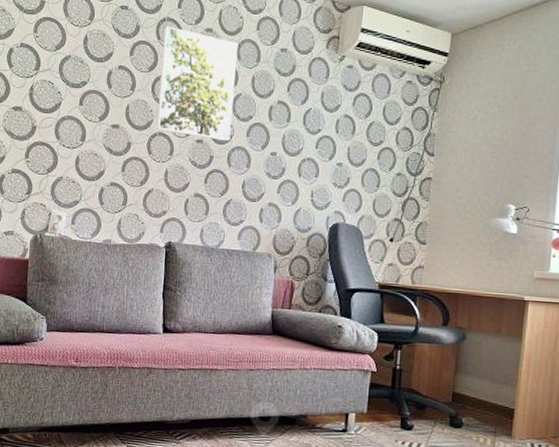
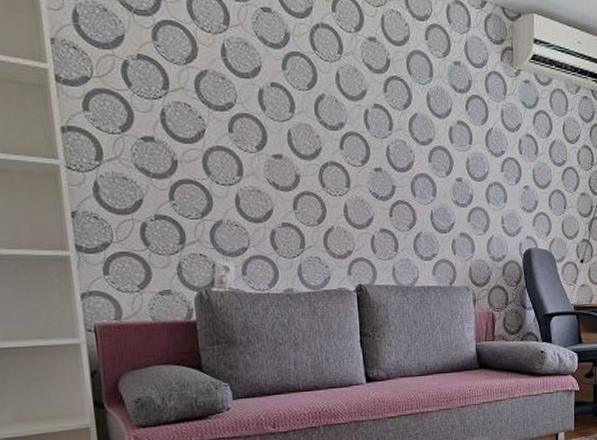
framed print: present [156,25,239,141] -> none [319,33,411,168]

